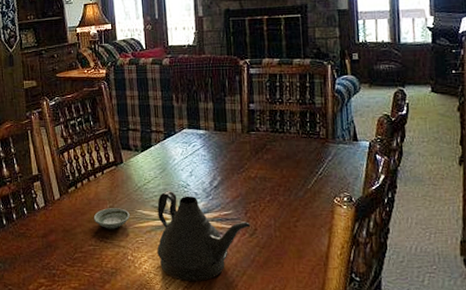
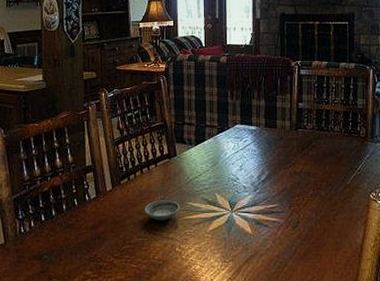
teapot: present [157,191,251,281] -> none [205,184,294,272]

